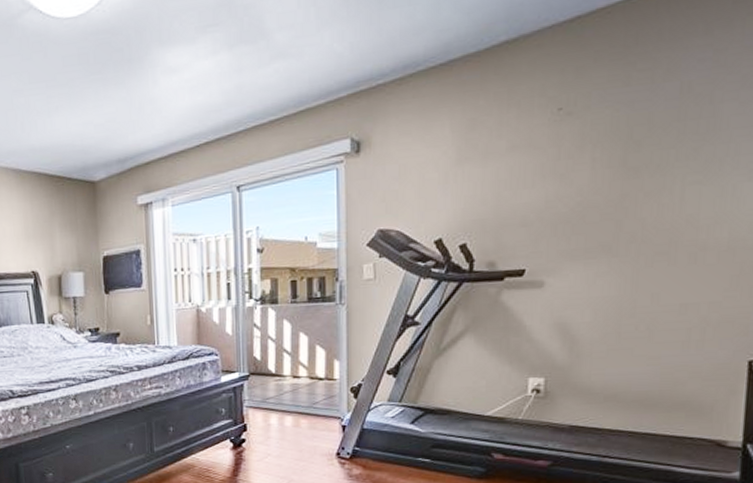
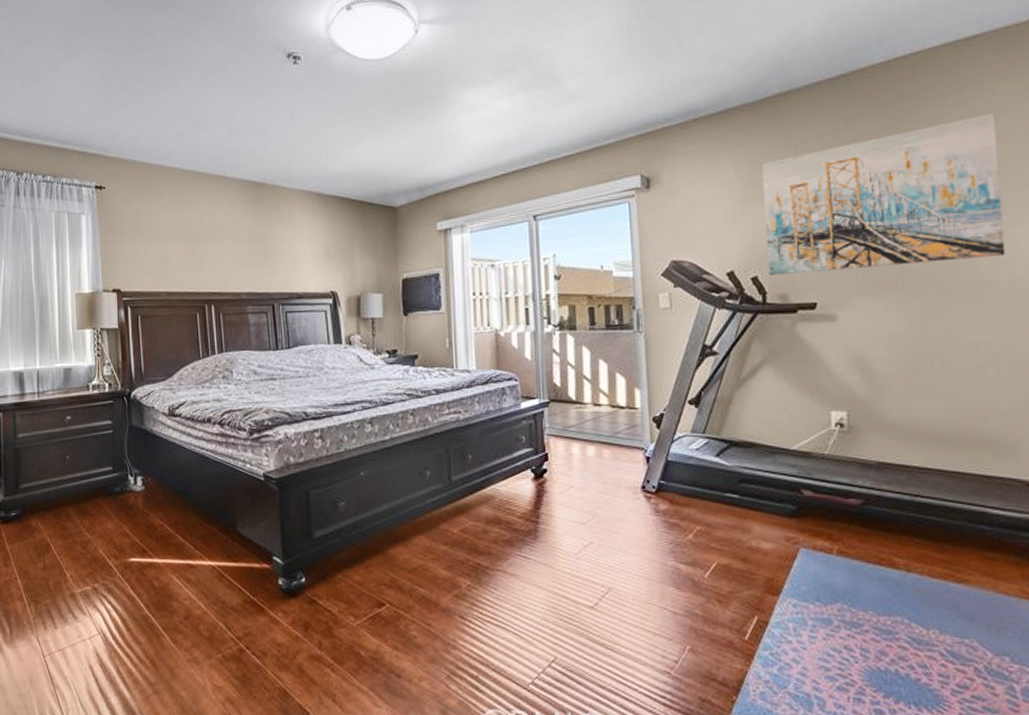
wall art: none [478,55,743,242] -> present [762,113,1006,275]

